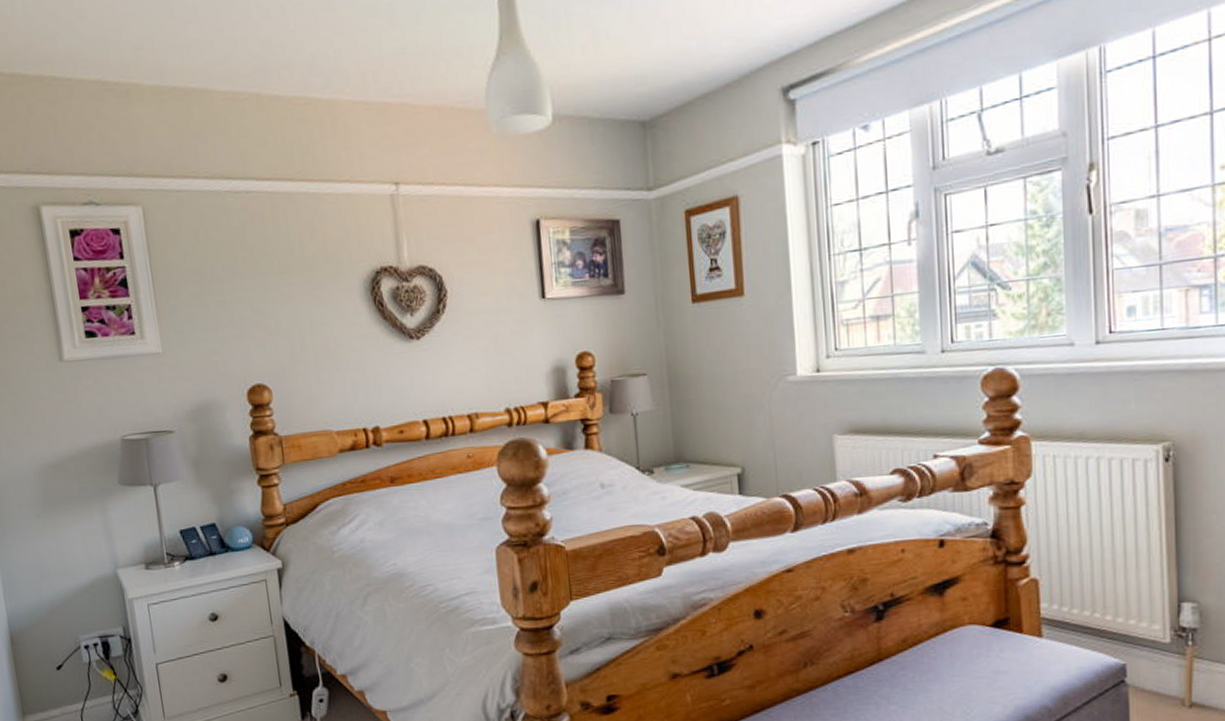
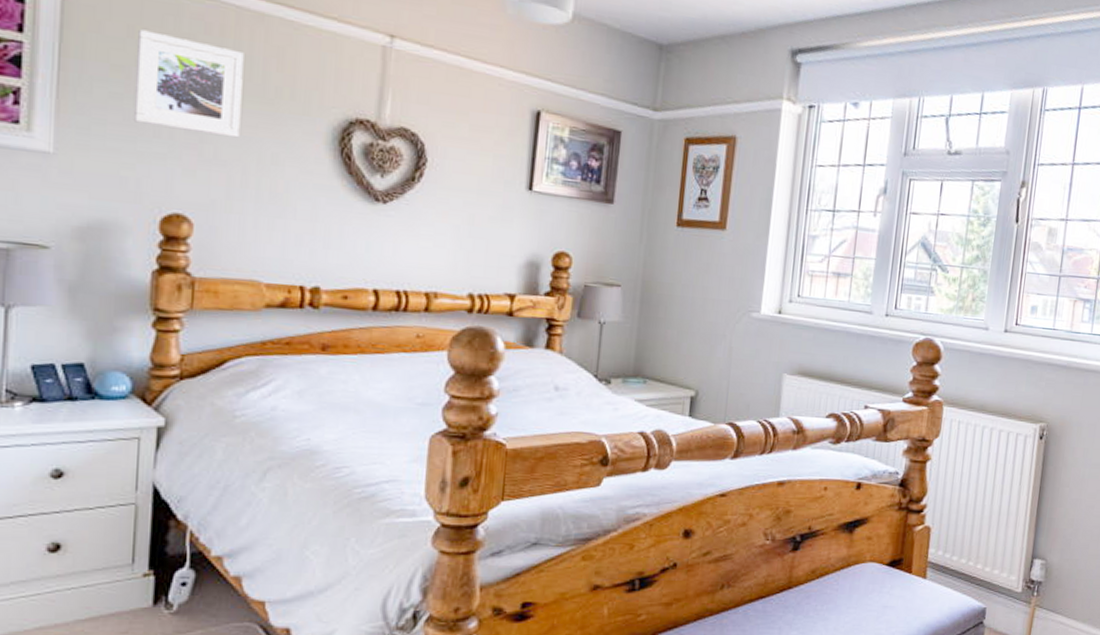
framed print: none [202,231,292,313] -> present [132,29,244,138]

